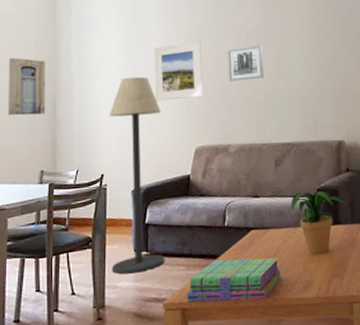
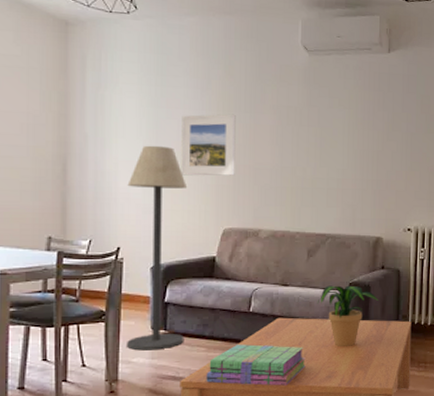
wall art: present [7,58,46,116] -> none [9,108,55,177]
wall art: present [227,45,264,82] -> none [263,126,303,164]

